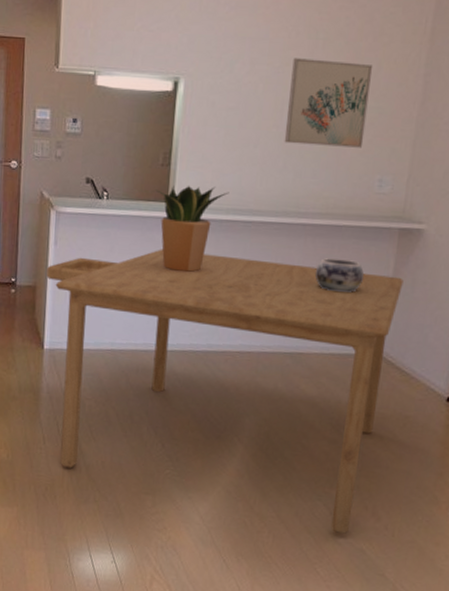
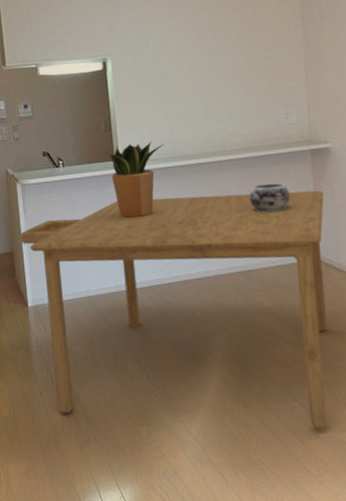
wall art: present [284,58,373,148] -> none [195,24,266,96]

